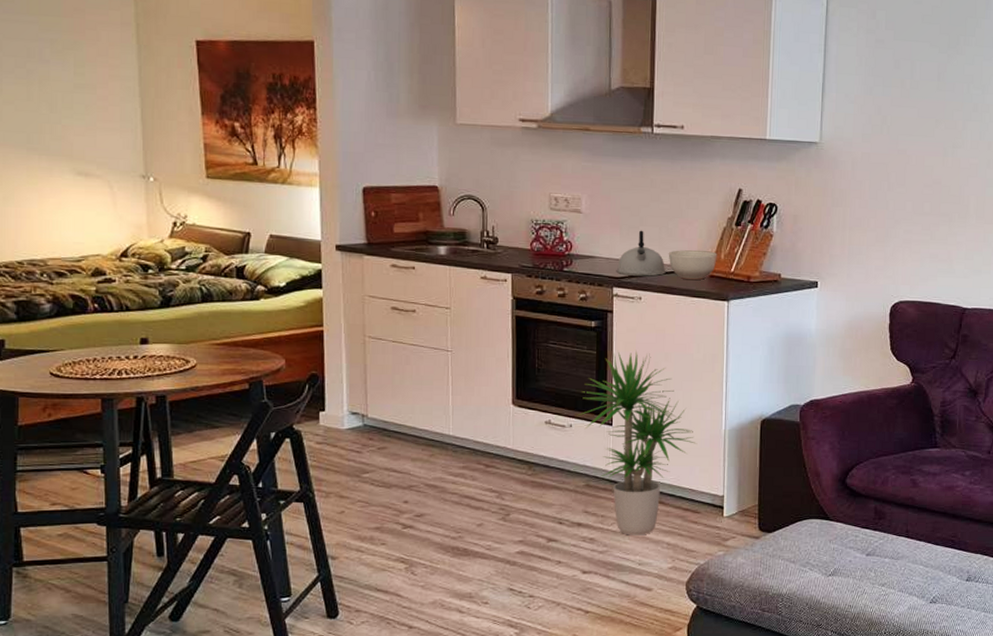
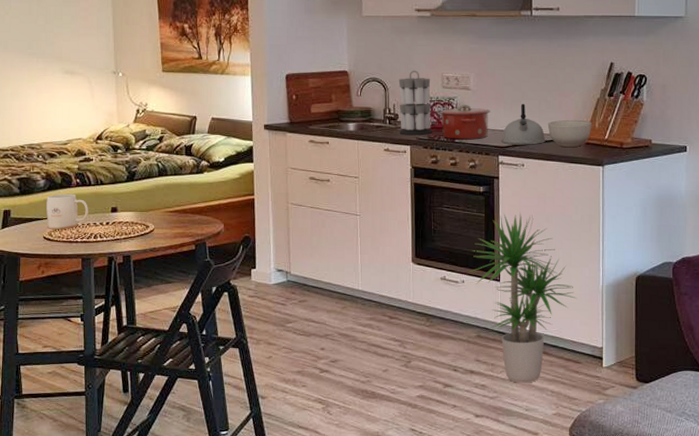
mug: none [54,321,110,365] -> present [46,193,88,230]
spice rack: none [498,188,538,263] -> present [398,70,432,136]
casserole: none [544,229,605,270] -> present [438,105,490,141]

